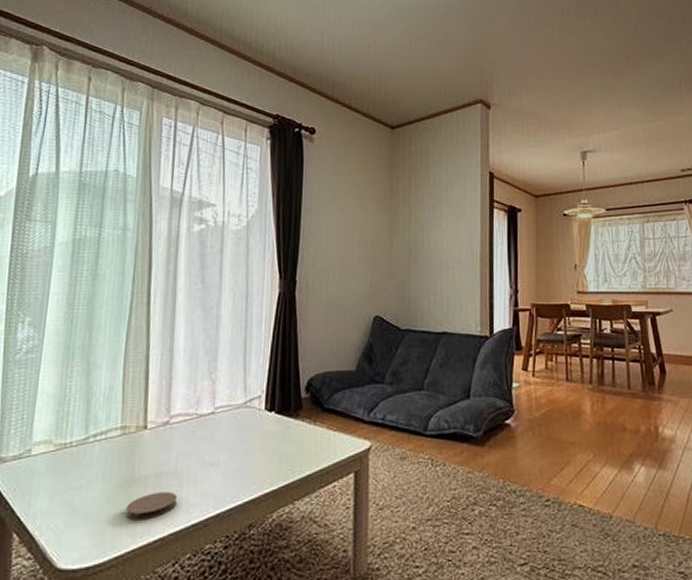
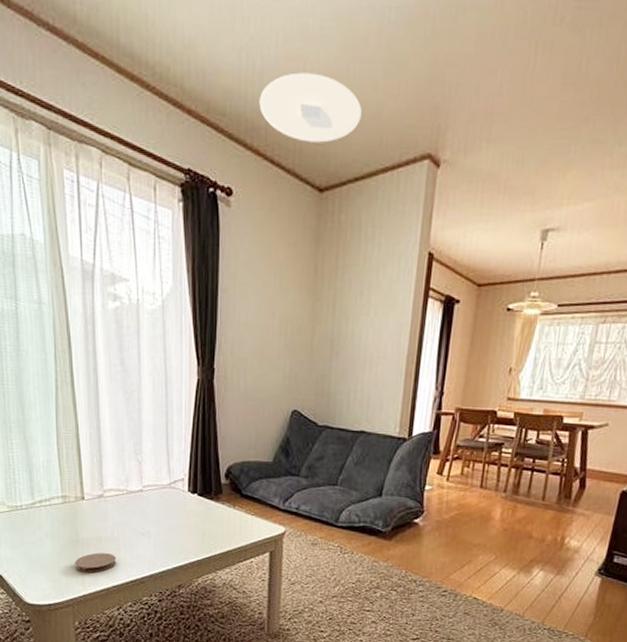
ceiling light: none [338,46,423,94] -> present [259,72,362,143]

